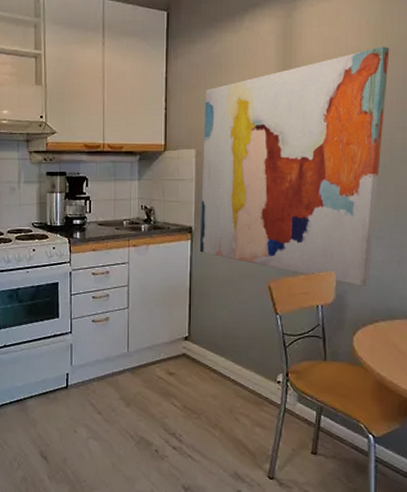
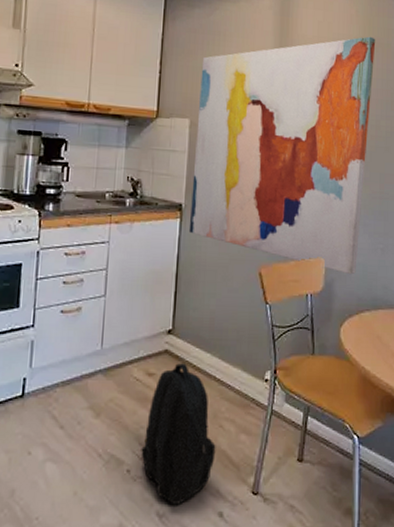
backpack: none [166,365,233,481] -> present [141,363,216,504]

